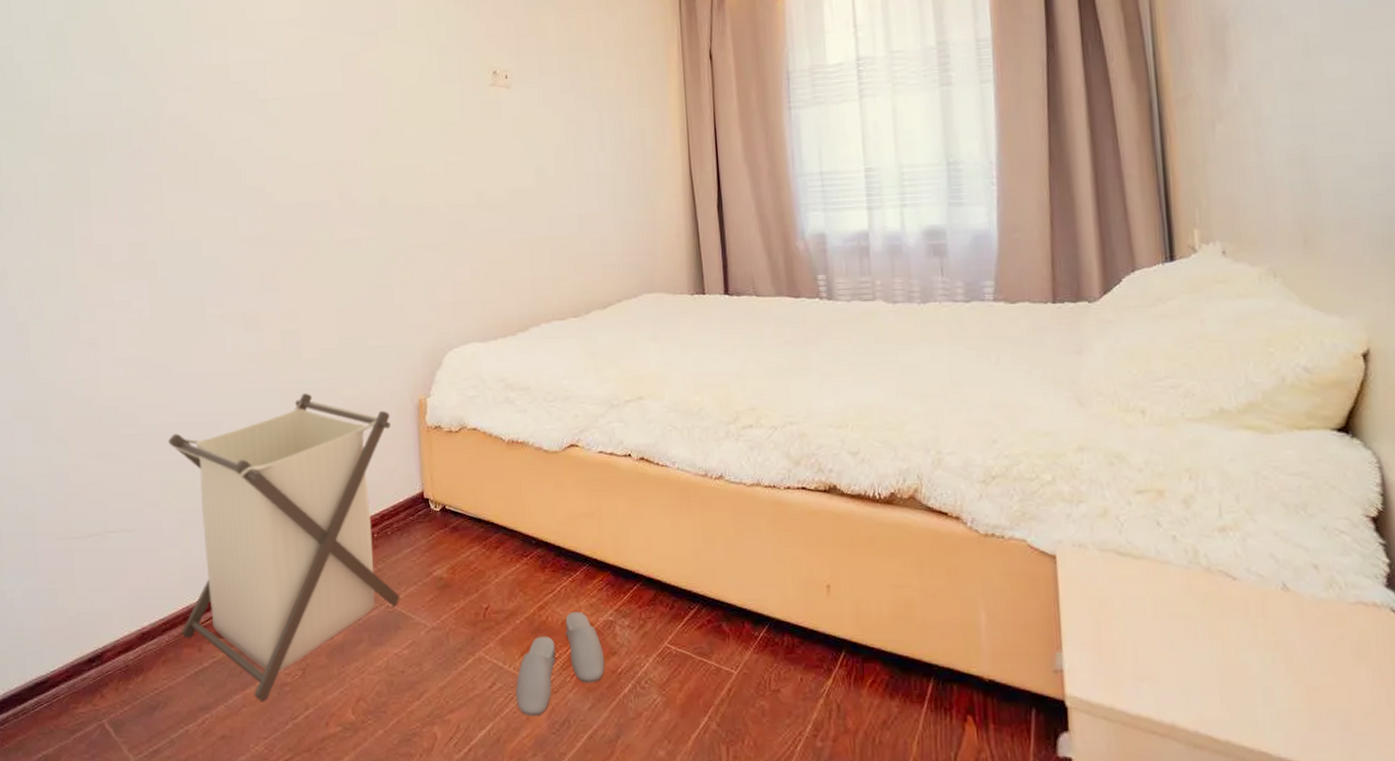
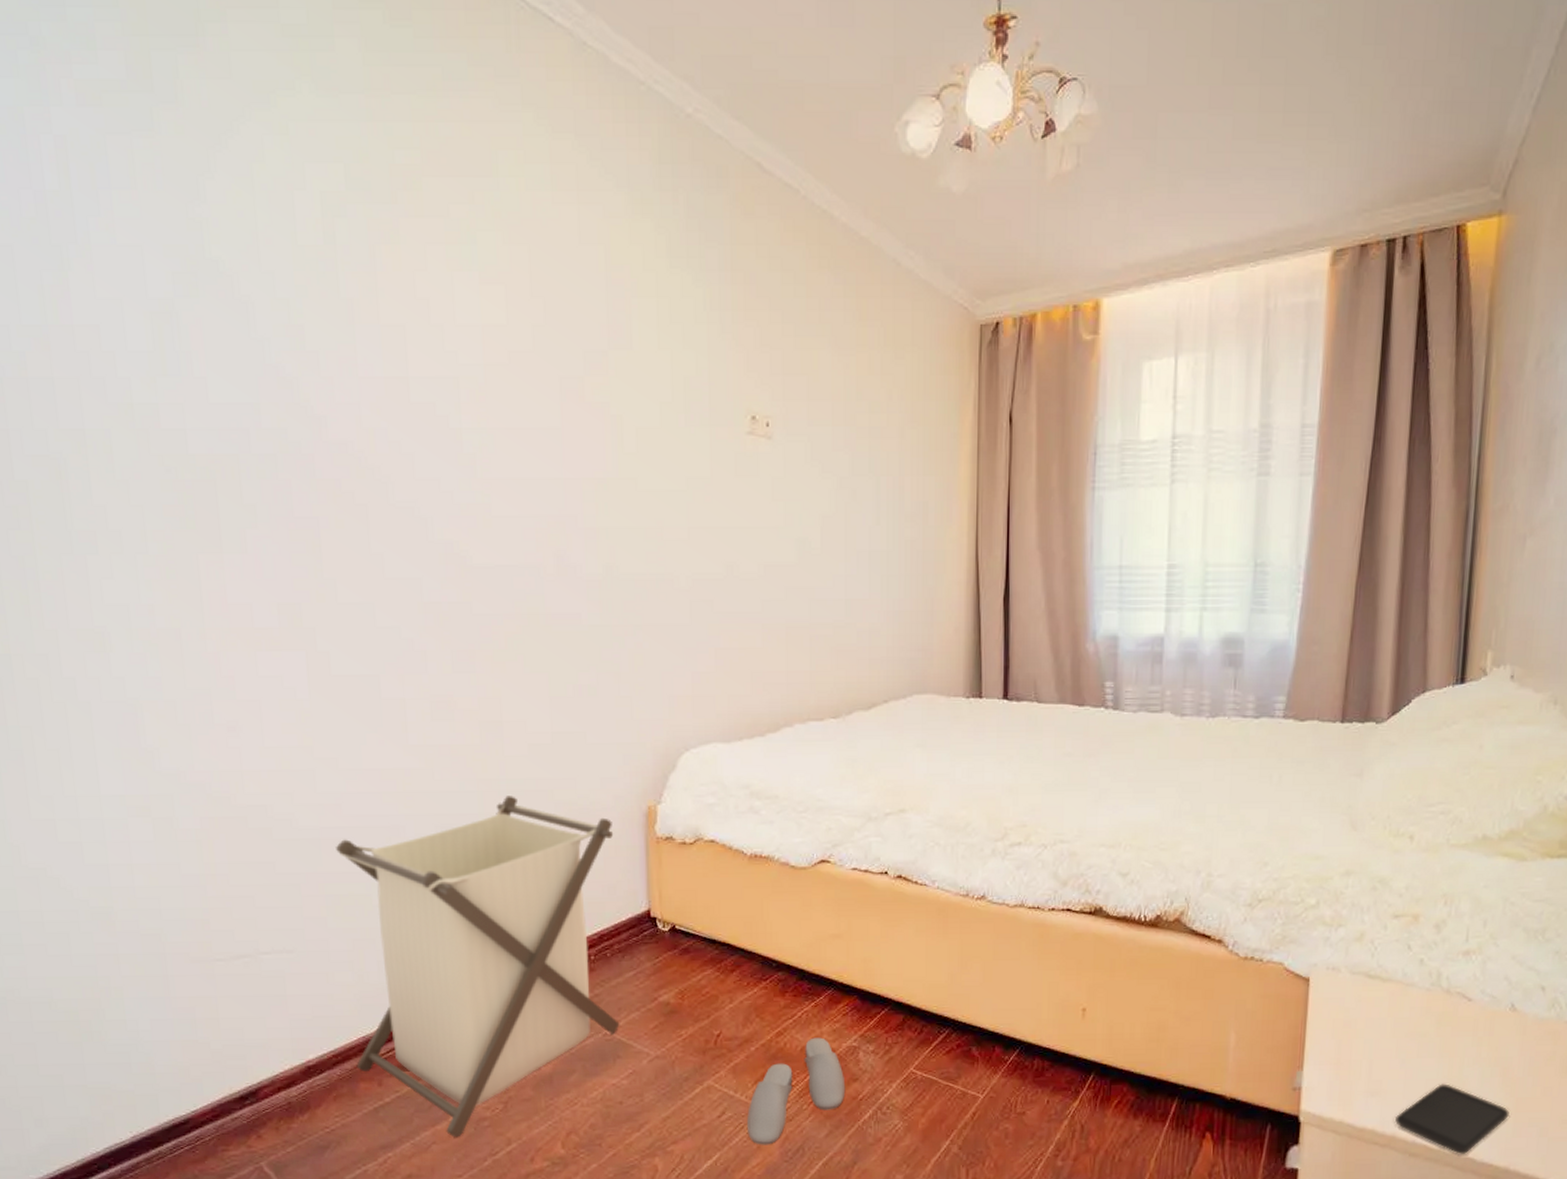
mobile phone: none [1172,669,1302,748] -> present [1395,1084,1509,1154]

